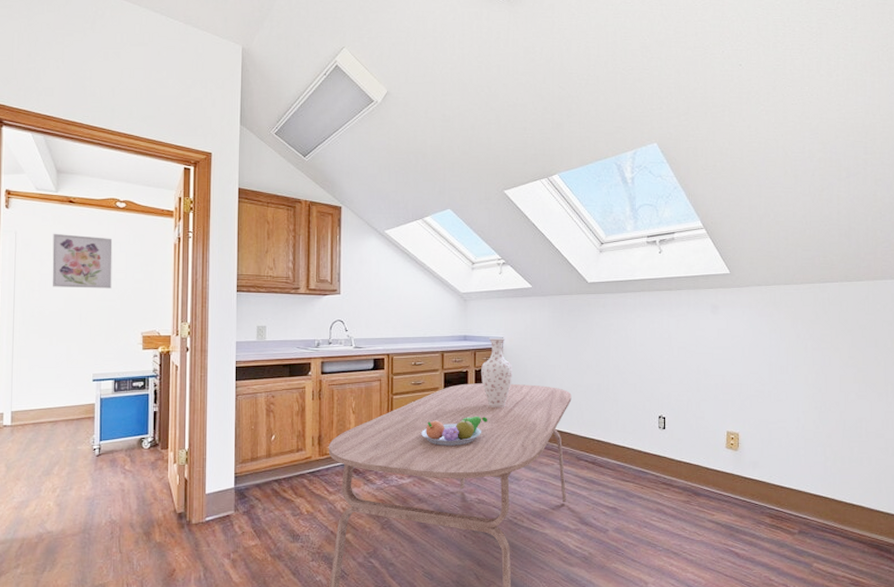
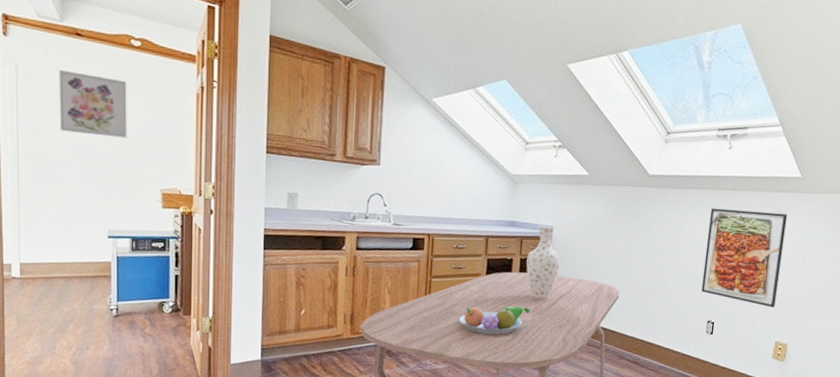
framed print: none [649,308,723,398] -> present [701,208,788,308]

